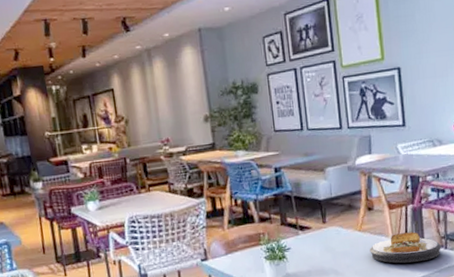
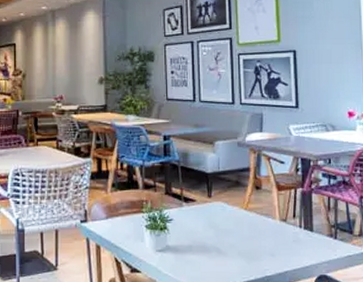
plate: present [370,232,442,264] -> none [255,217,332,249]

